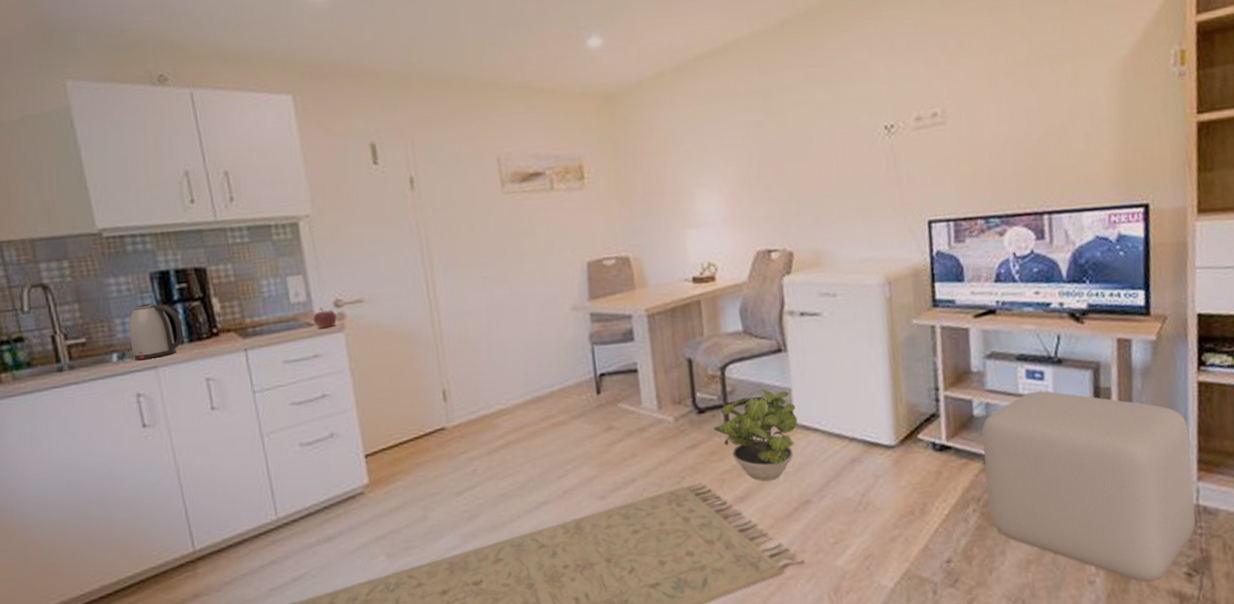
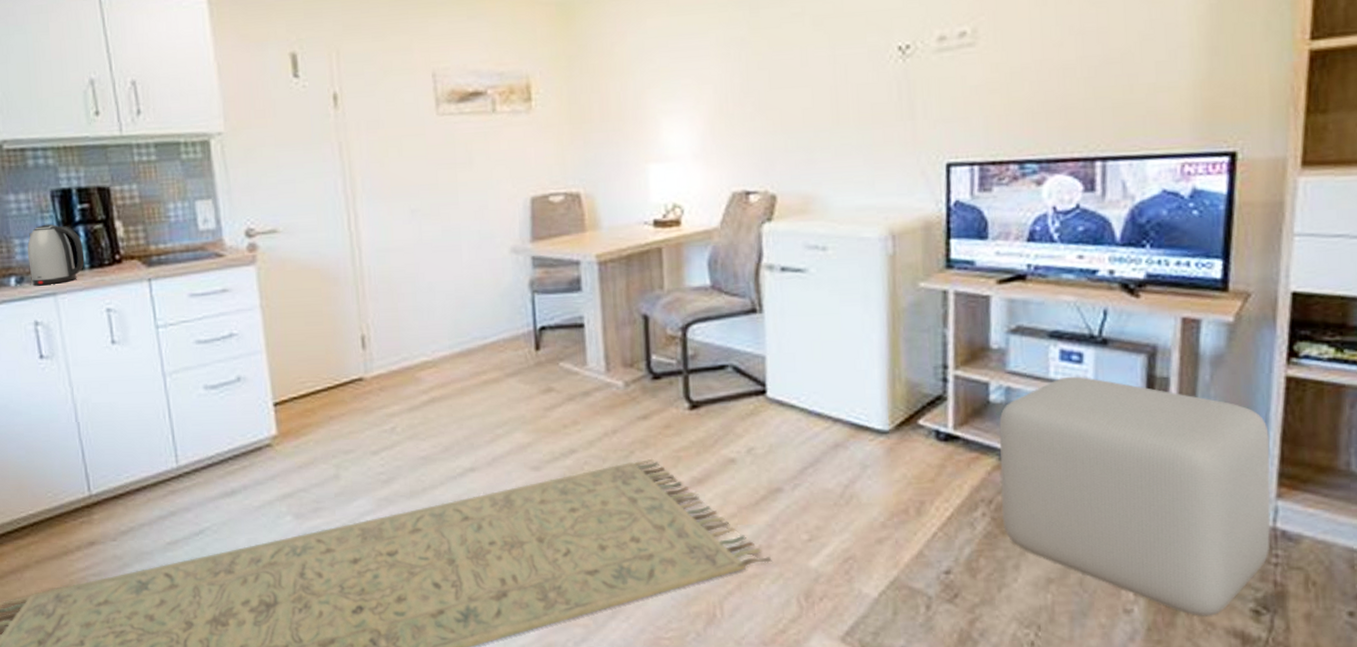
fruit: present [312,308,338,329] -> none [221,237,249,261]
potted plant: present [714,389,798,481] -> none [670,355,772,462]

